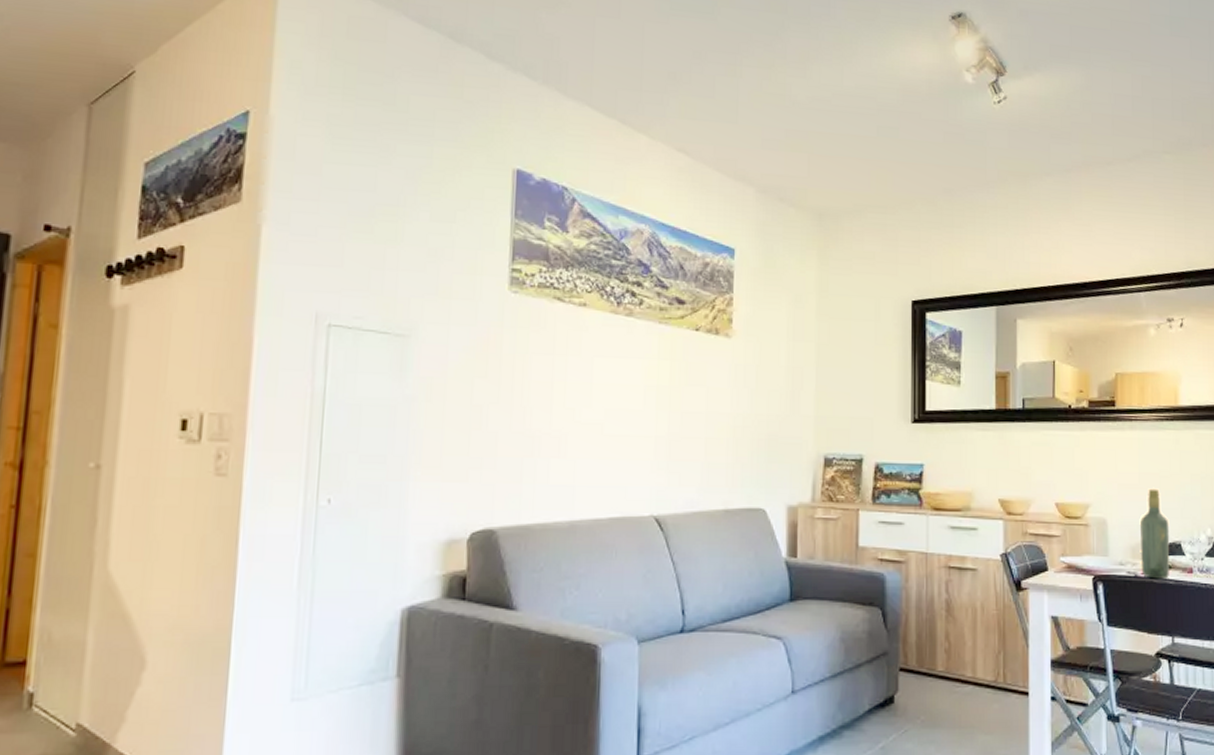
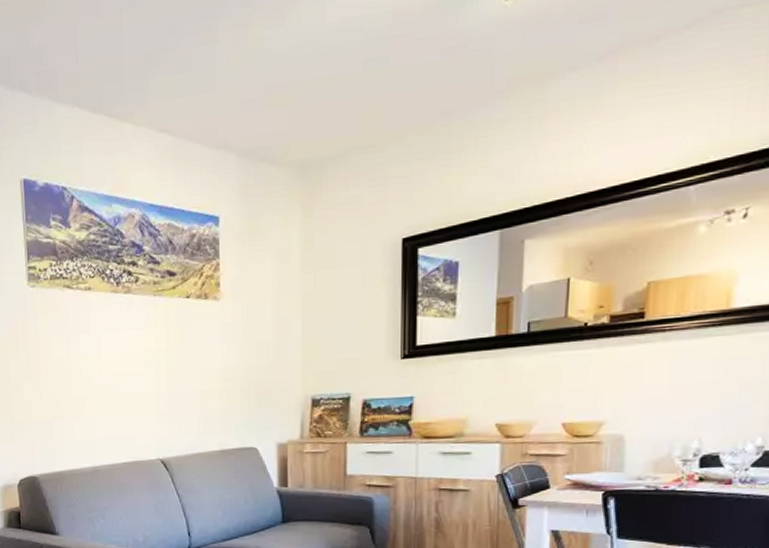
wine bottle: present [1139,488,1170,579] -> none [664,400,706,492]

